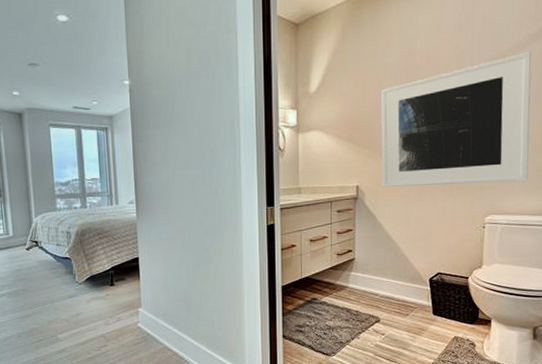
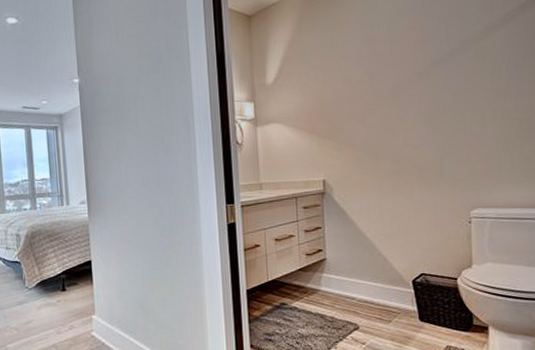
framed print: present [381,51,532,187] -> none [344,32,516,181]

